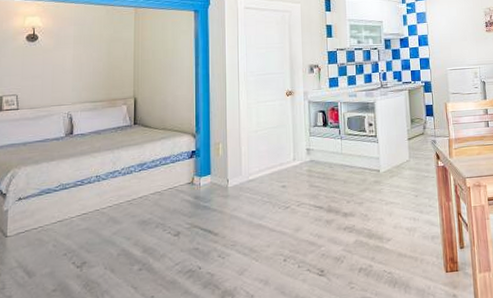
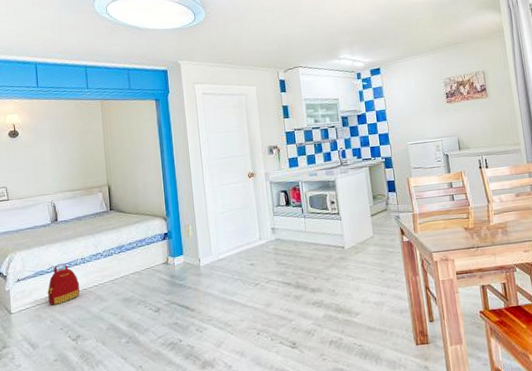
backpack: none [52,181,92,228] -> present [47,263,80,305]

